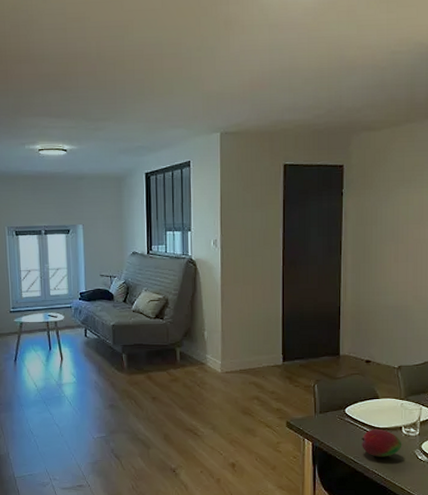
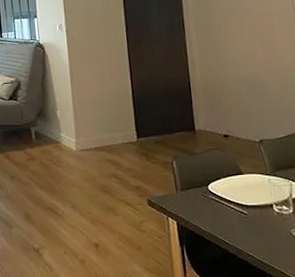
fruit: present [361,429,402,457] -> none [229,207,276,237]

